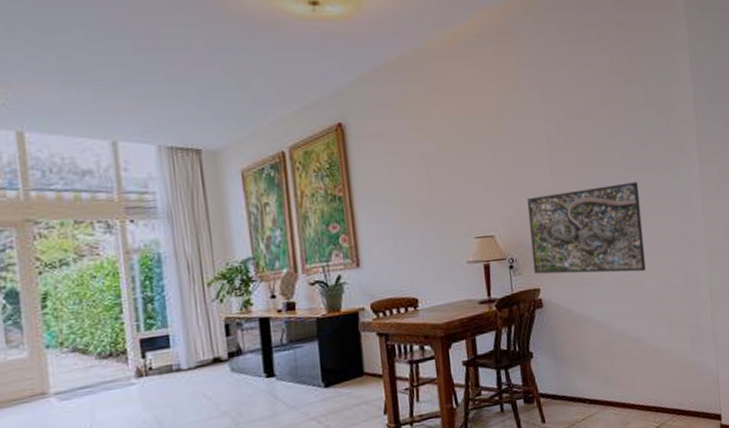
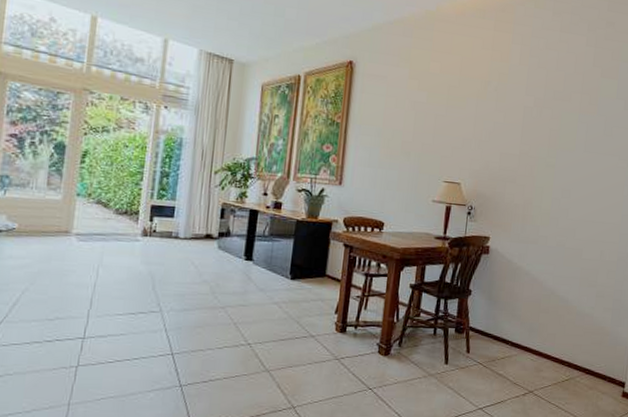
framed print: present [526,182,646,275] -> none [488,157,595,243]

